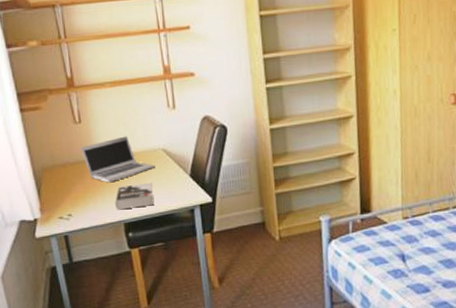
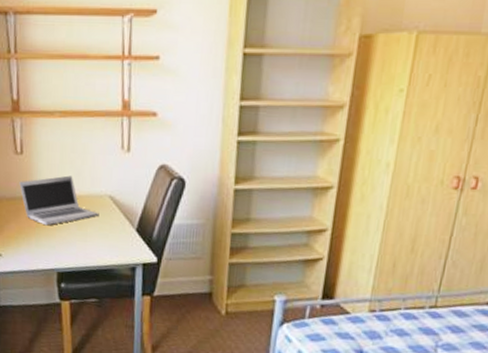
book: present [115,182,155,210] -> none [50,231,94,258]

